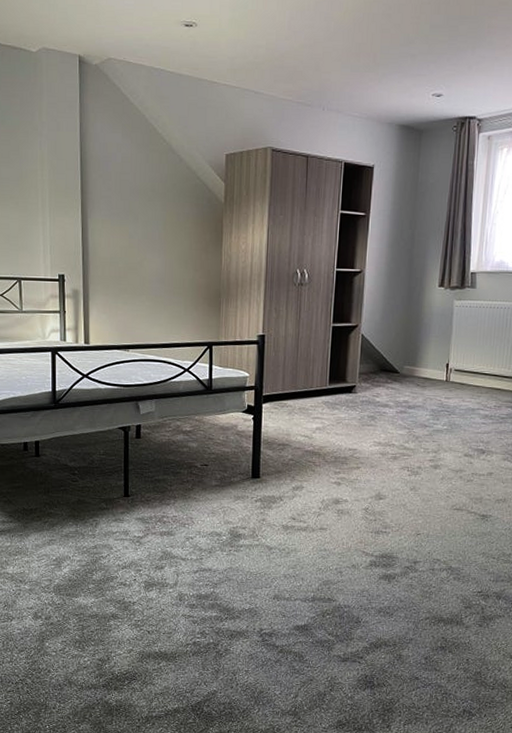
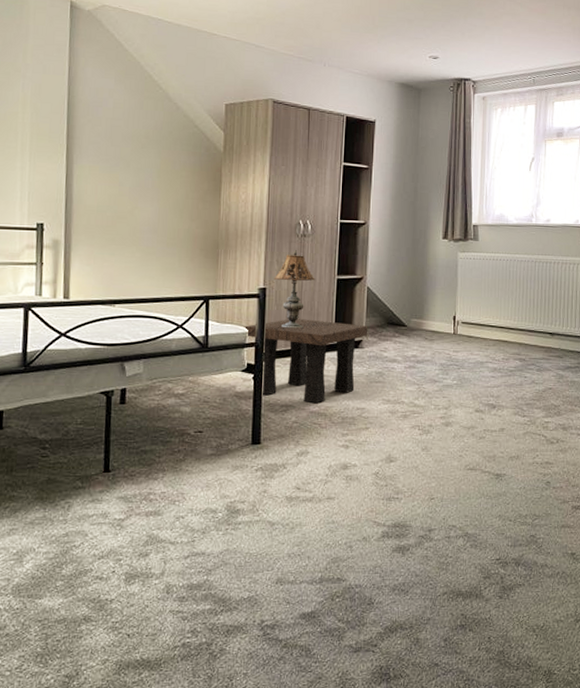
side table: none [245,365,362,444] -> present [245,319,368,404]
table lamp: none [272,297,312,374] -> present [274,249,316,329]

